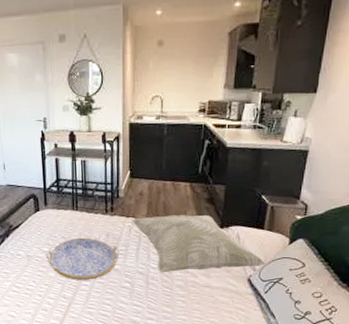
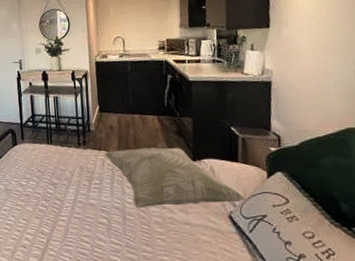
serving tray: present [46,237,120,281] -> none [24,171,95,216]

